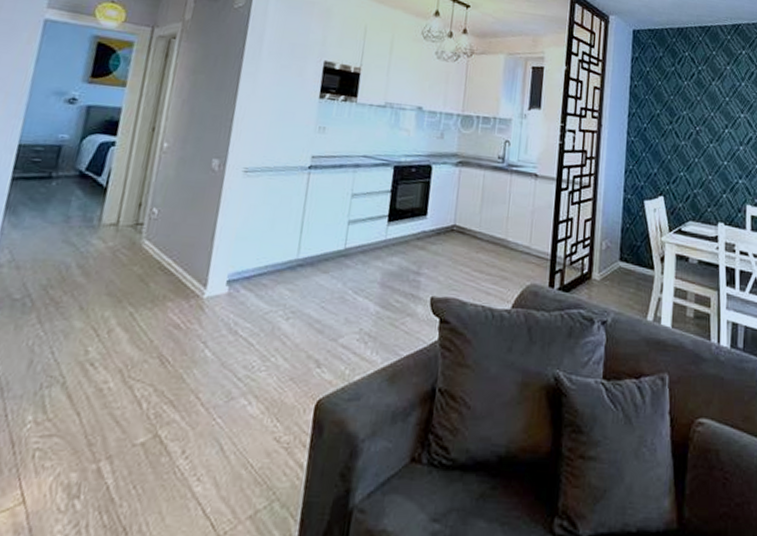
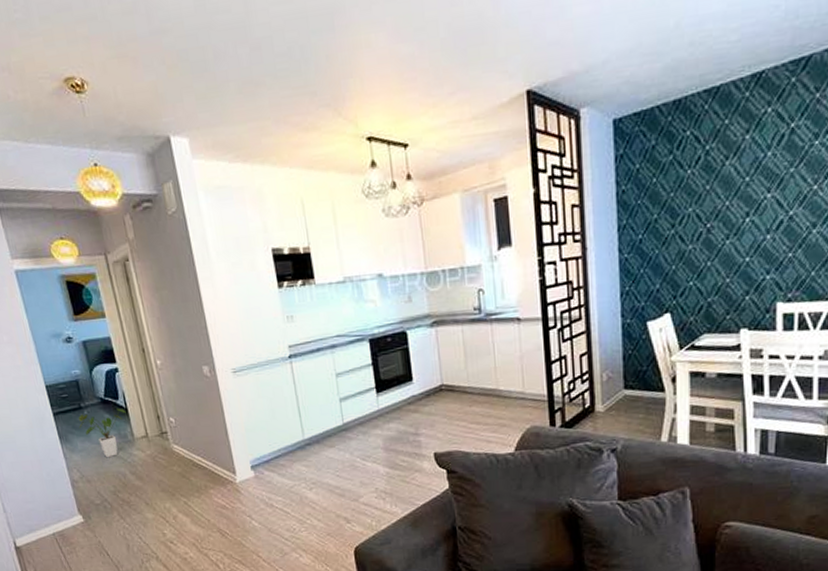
house plant: none [37,184,104,243] -> present [78,408,126,458]

